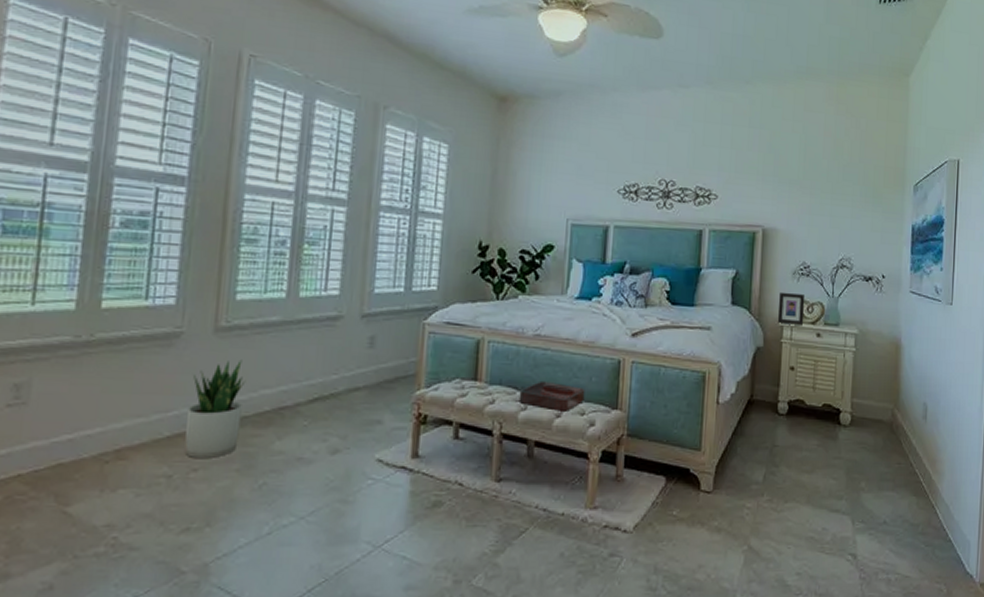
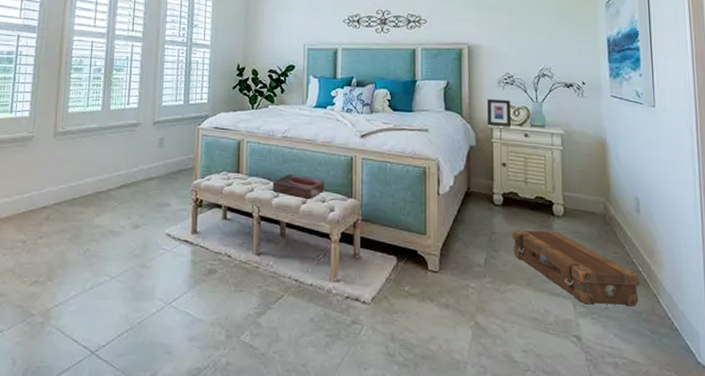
planter: present [184,359,246,460] -> none [34,156,75,230]
suitcase: none [794,441,920,520] -> present [512,229,640,307]

